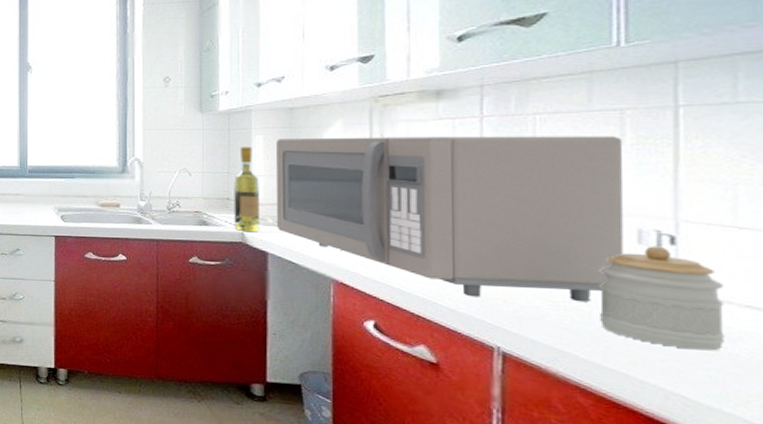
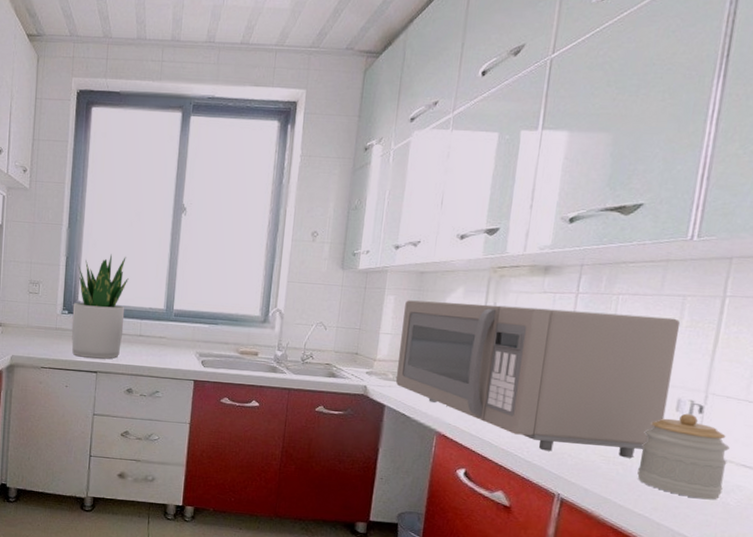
bottle: present [233,147,260,231] -> none [359,305,387,385]

